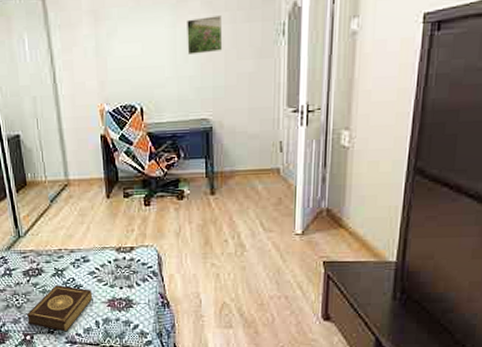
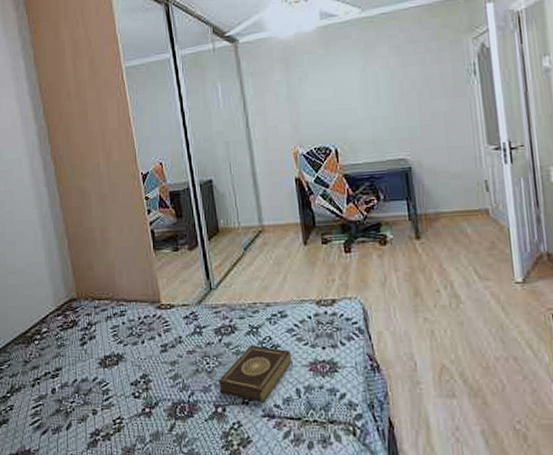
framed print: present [187,15,223,55] -> none [376,58,415,96]

